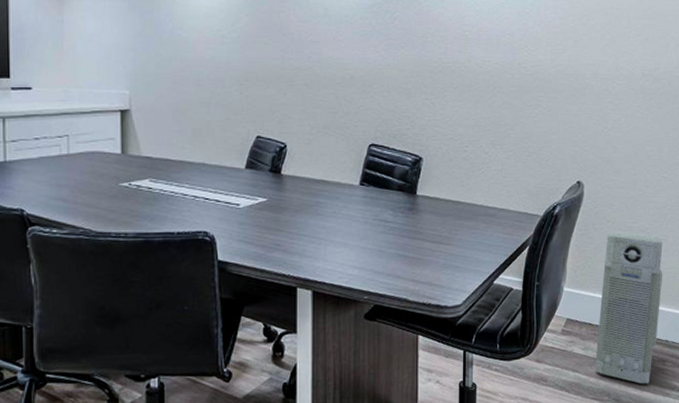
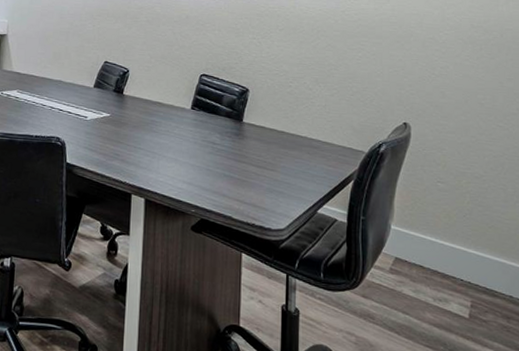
air purifier: present [594,231,663,384] -> none [427,175,503,340]

